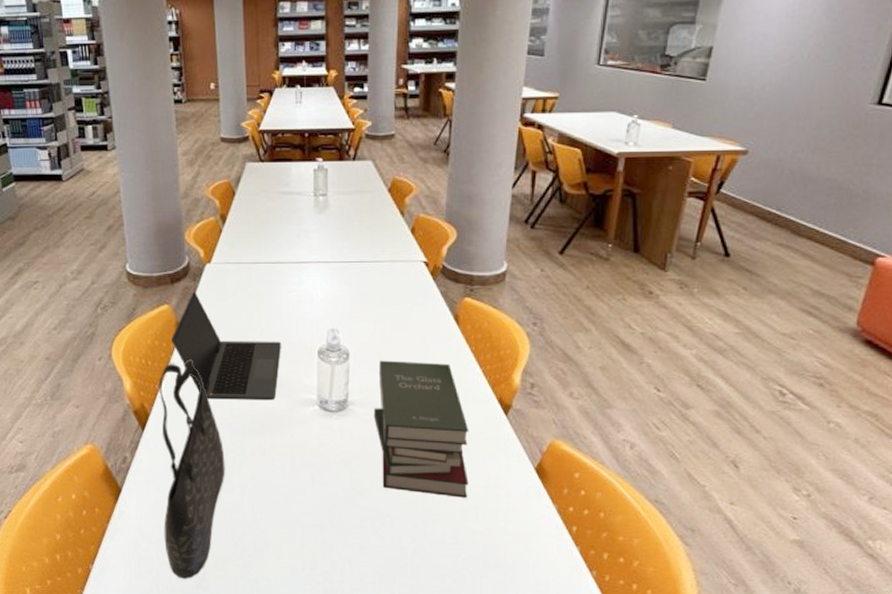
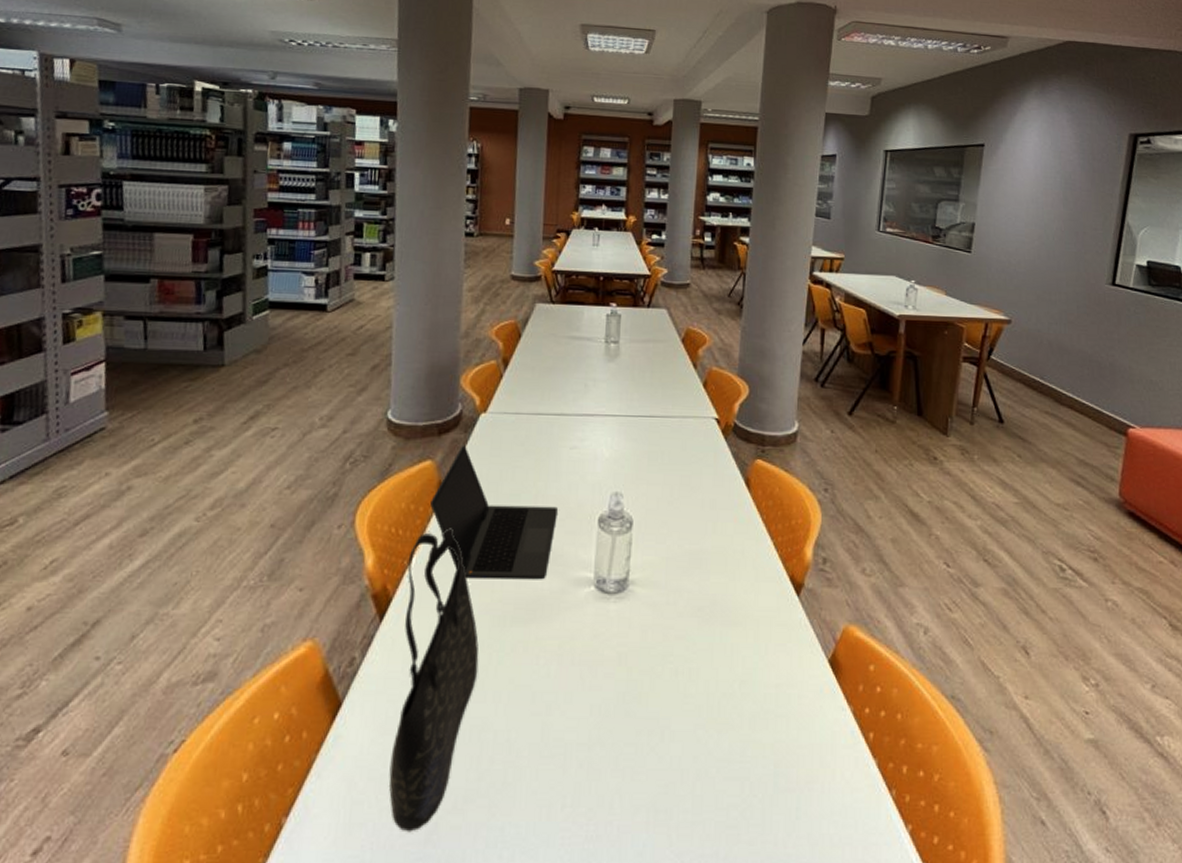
books: present [373,360,469,498] -> none [656,530,760,700]

